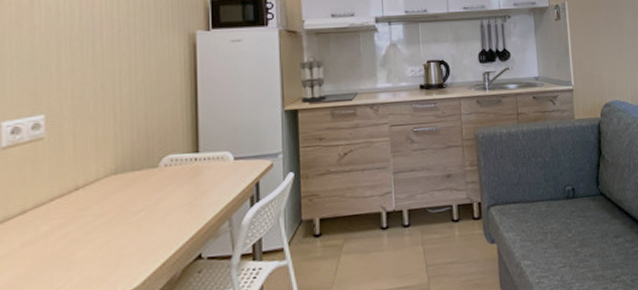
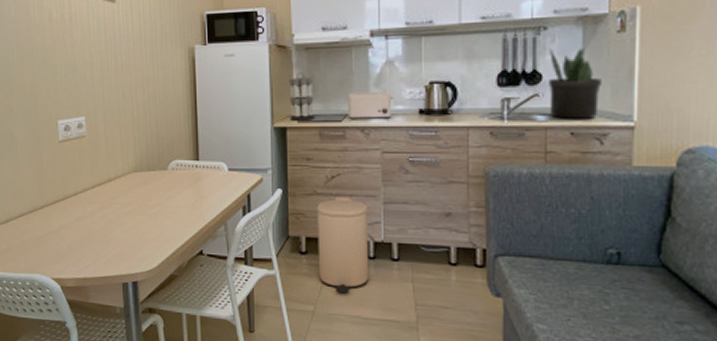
pedal bin: none [330,171,384,271] -> present [317,196,369,294]
toaster: none [356,70,398,98] -> present [347,91,394,120]
planter: none [513,31,550,87] -> present [547,47,601,121]

